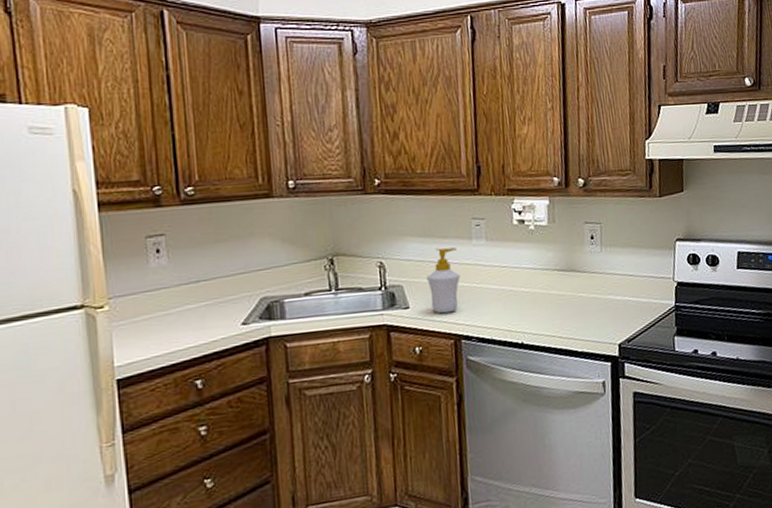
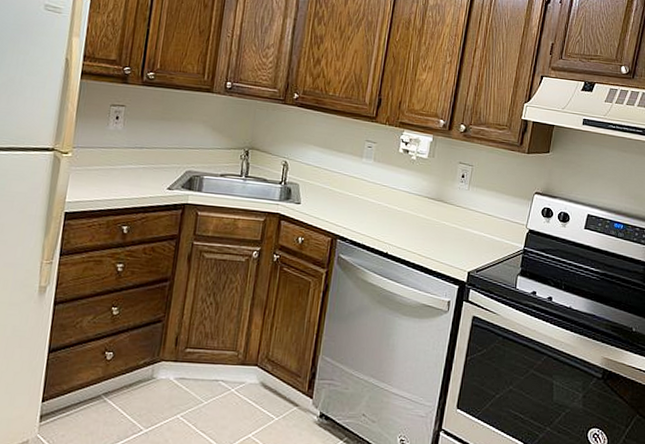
soap bottle: present [427,248,461,314] -> none [318,159,348,215]

